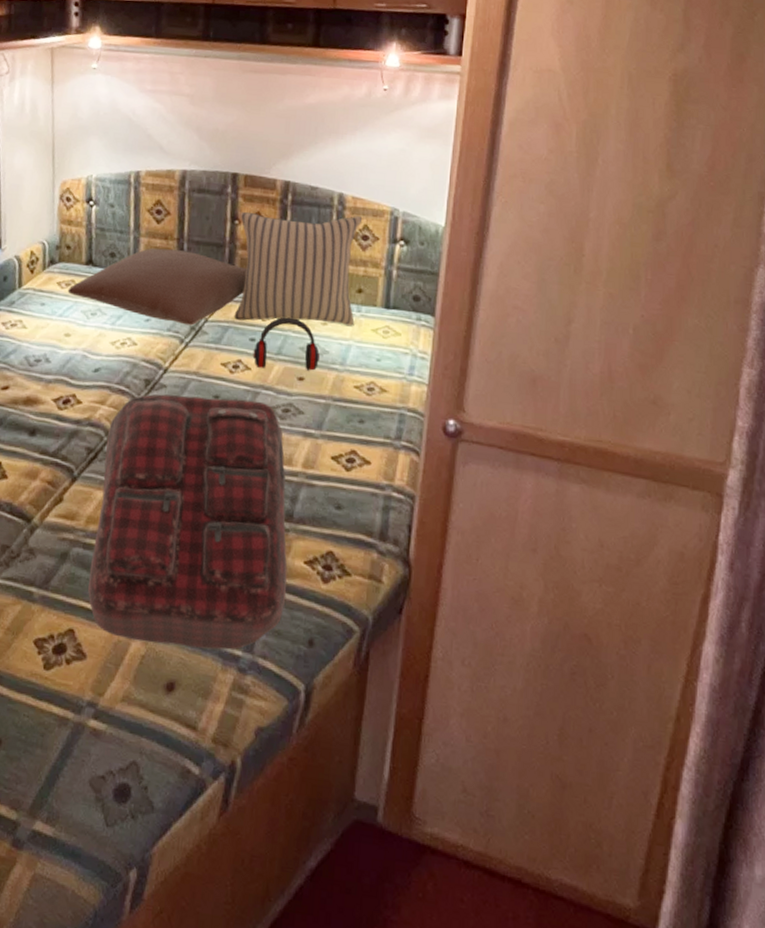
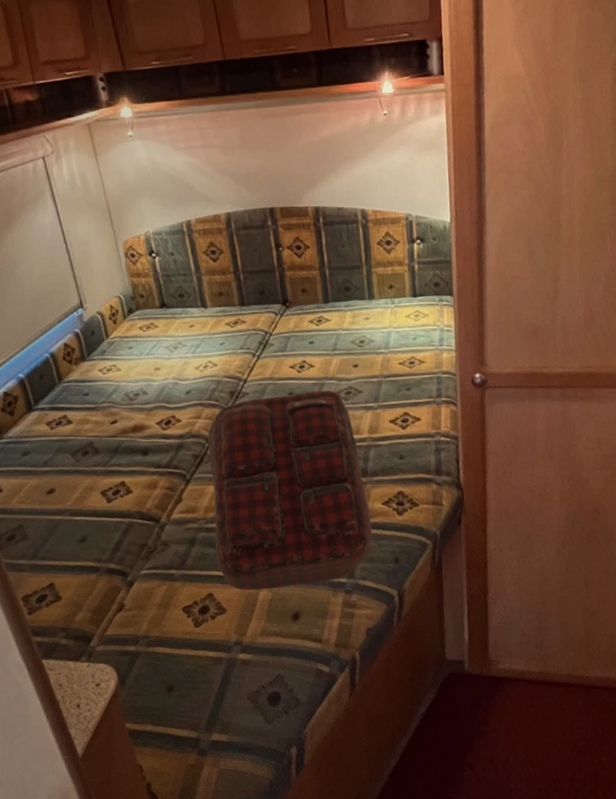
pillow: present [67,248,248,326] -> none [149,280,298,342]
pillow: present [235,212,363,327] -> none [282,226,391,329]
headphones: present [253,317,320,371] -> none [313,318,368,364]

